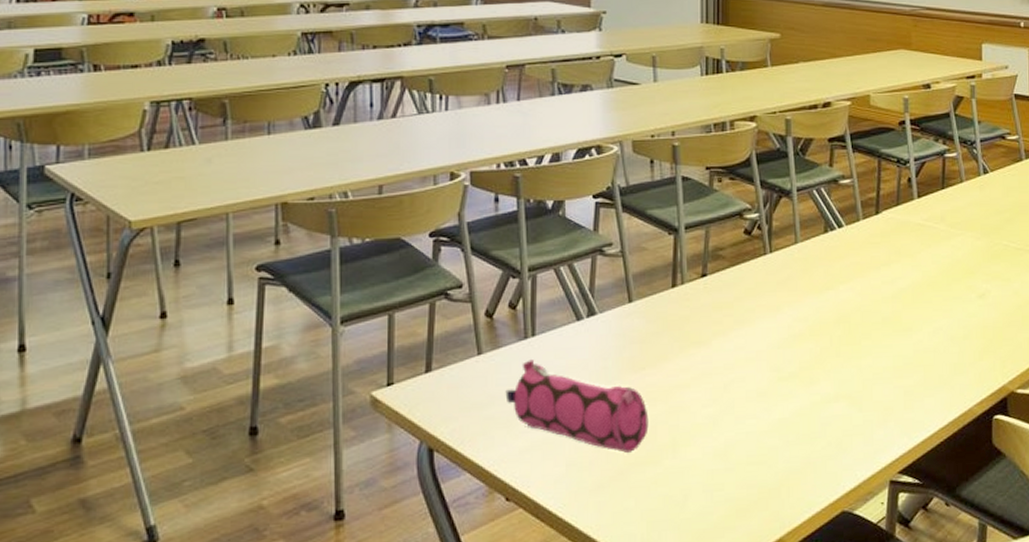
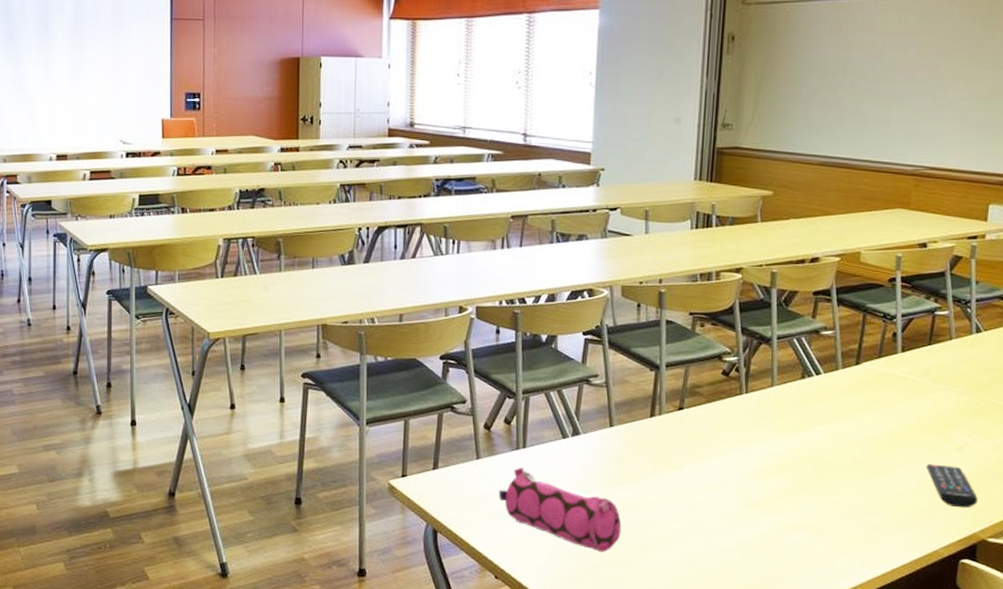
remote control: none [953,314,1003,360] -> present [926,463,978,508]

